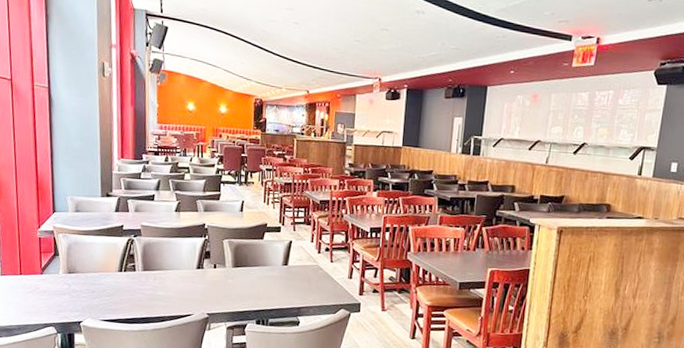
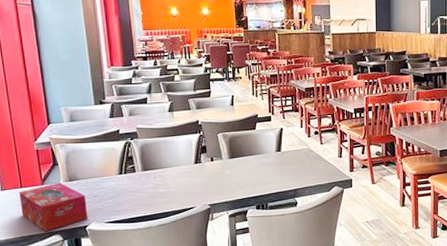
tissue box: none [18,273,84,323] -> present [19,182,88,232]

